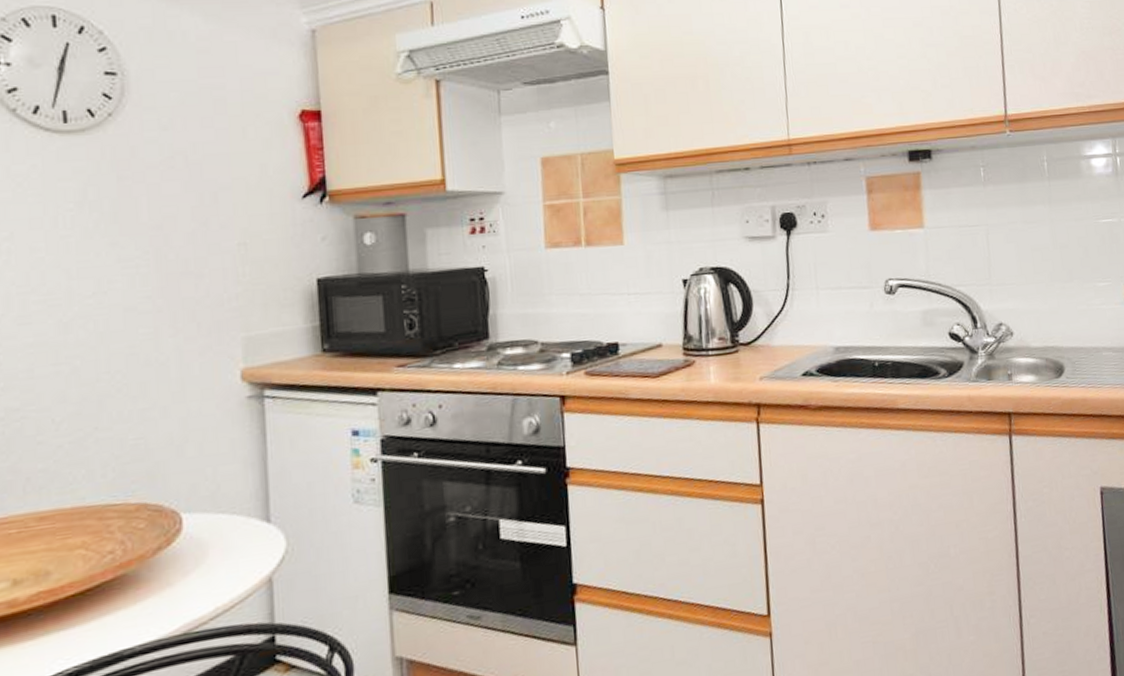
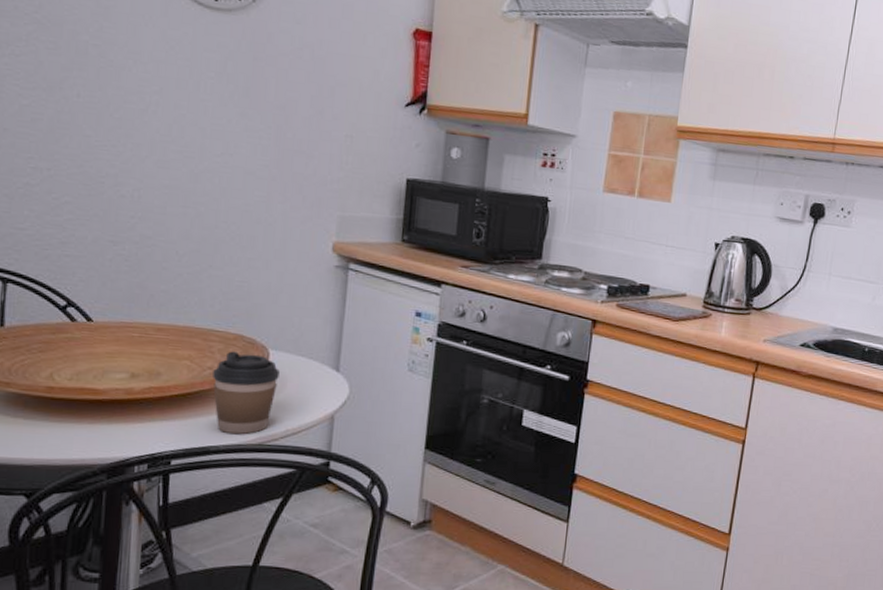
coffee cup: none [115,523,198,629] -> present [213,351,280,434]

